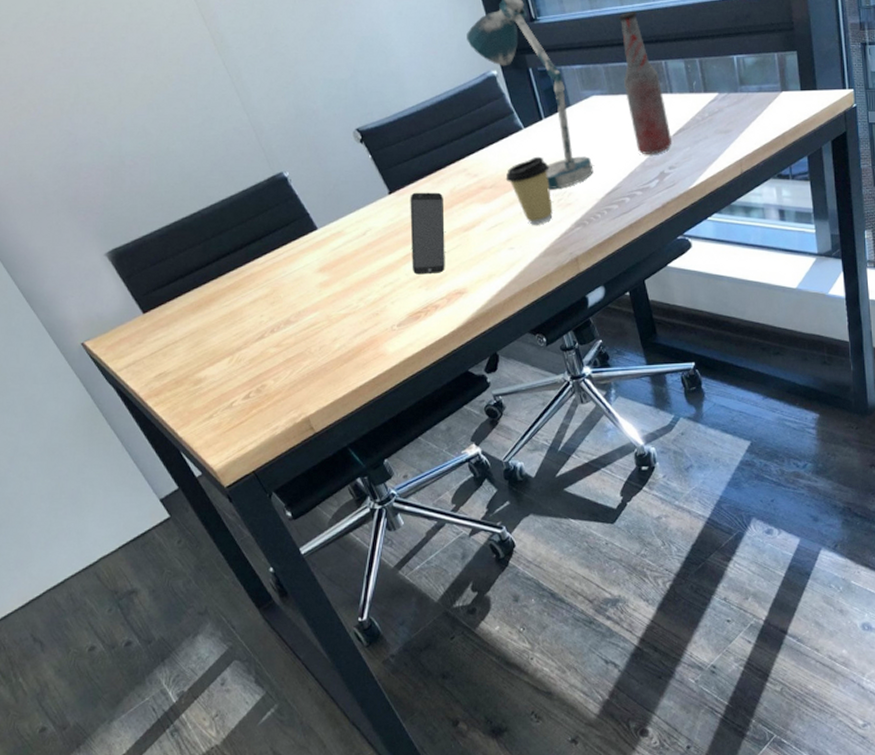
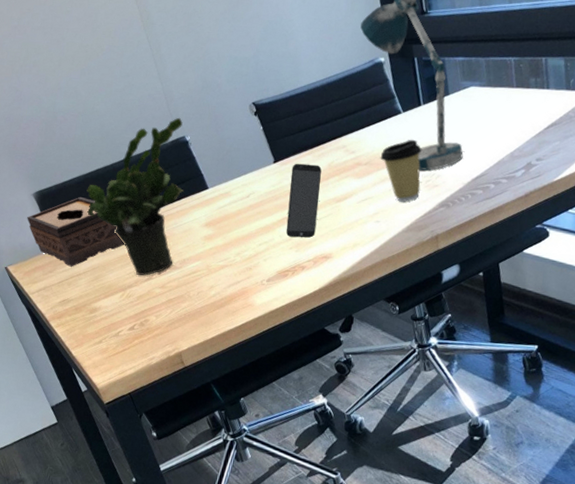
tissue box: none [102,252,225,334] -> present [27,197,124,267]
potted plant: none [172,151,289,336] -> present [86,117,184,276]
bottle: present [618,11,673,154] -> none [502,9,543,146]

